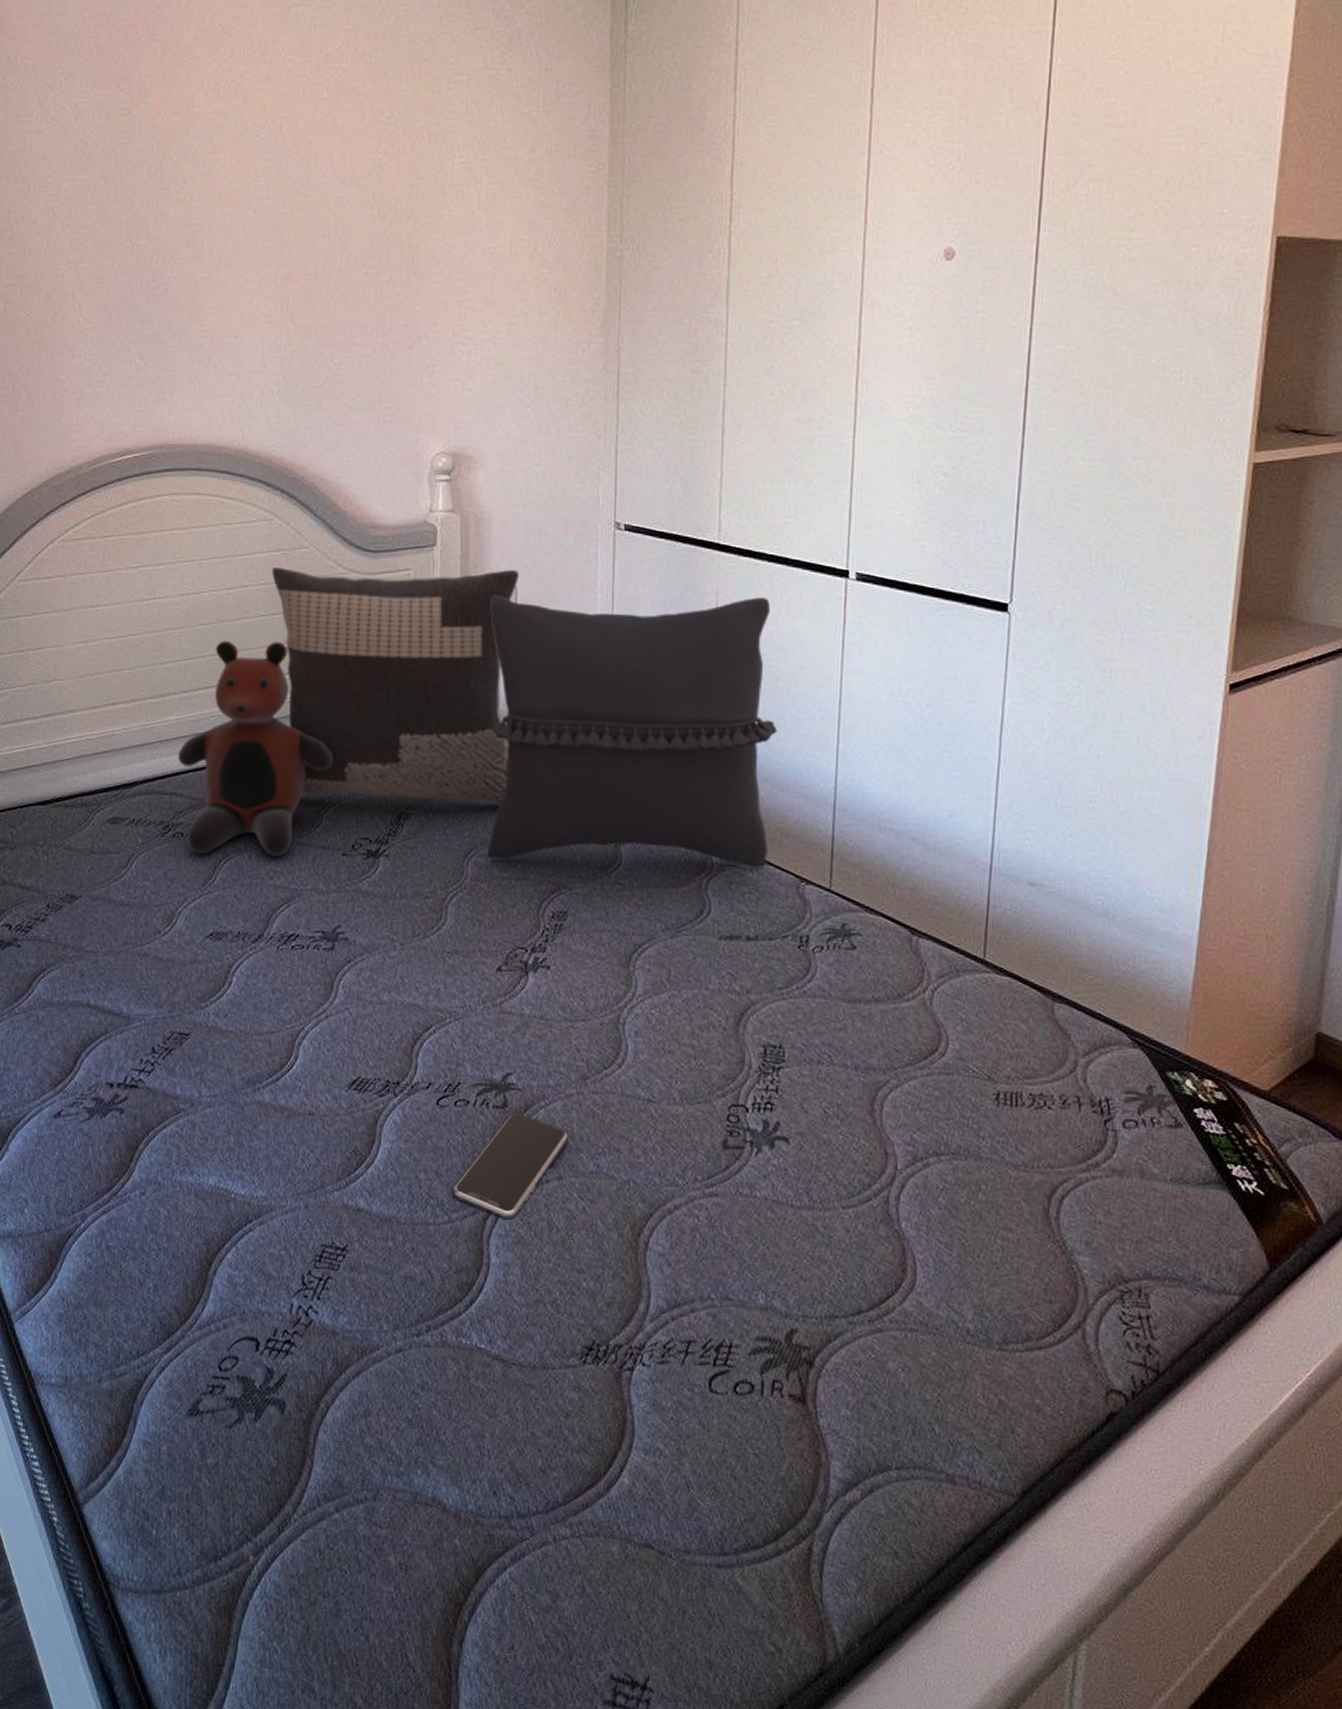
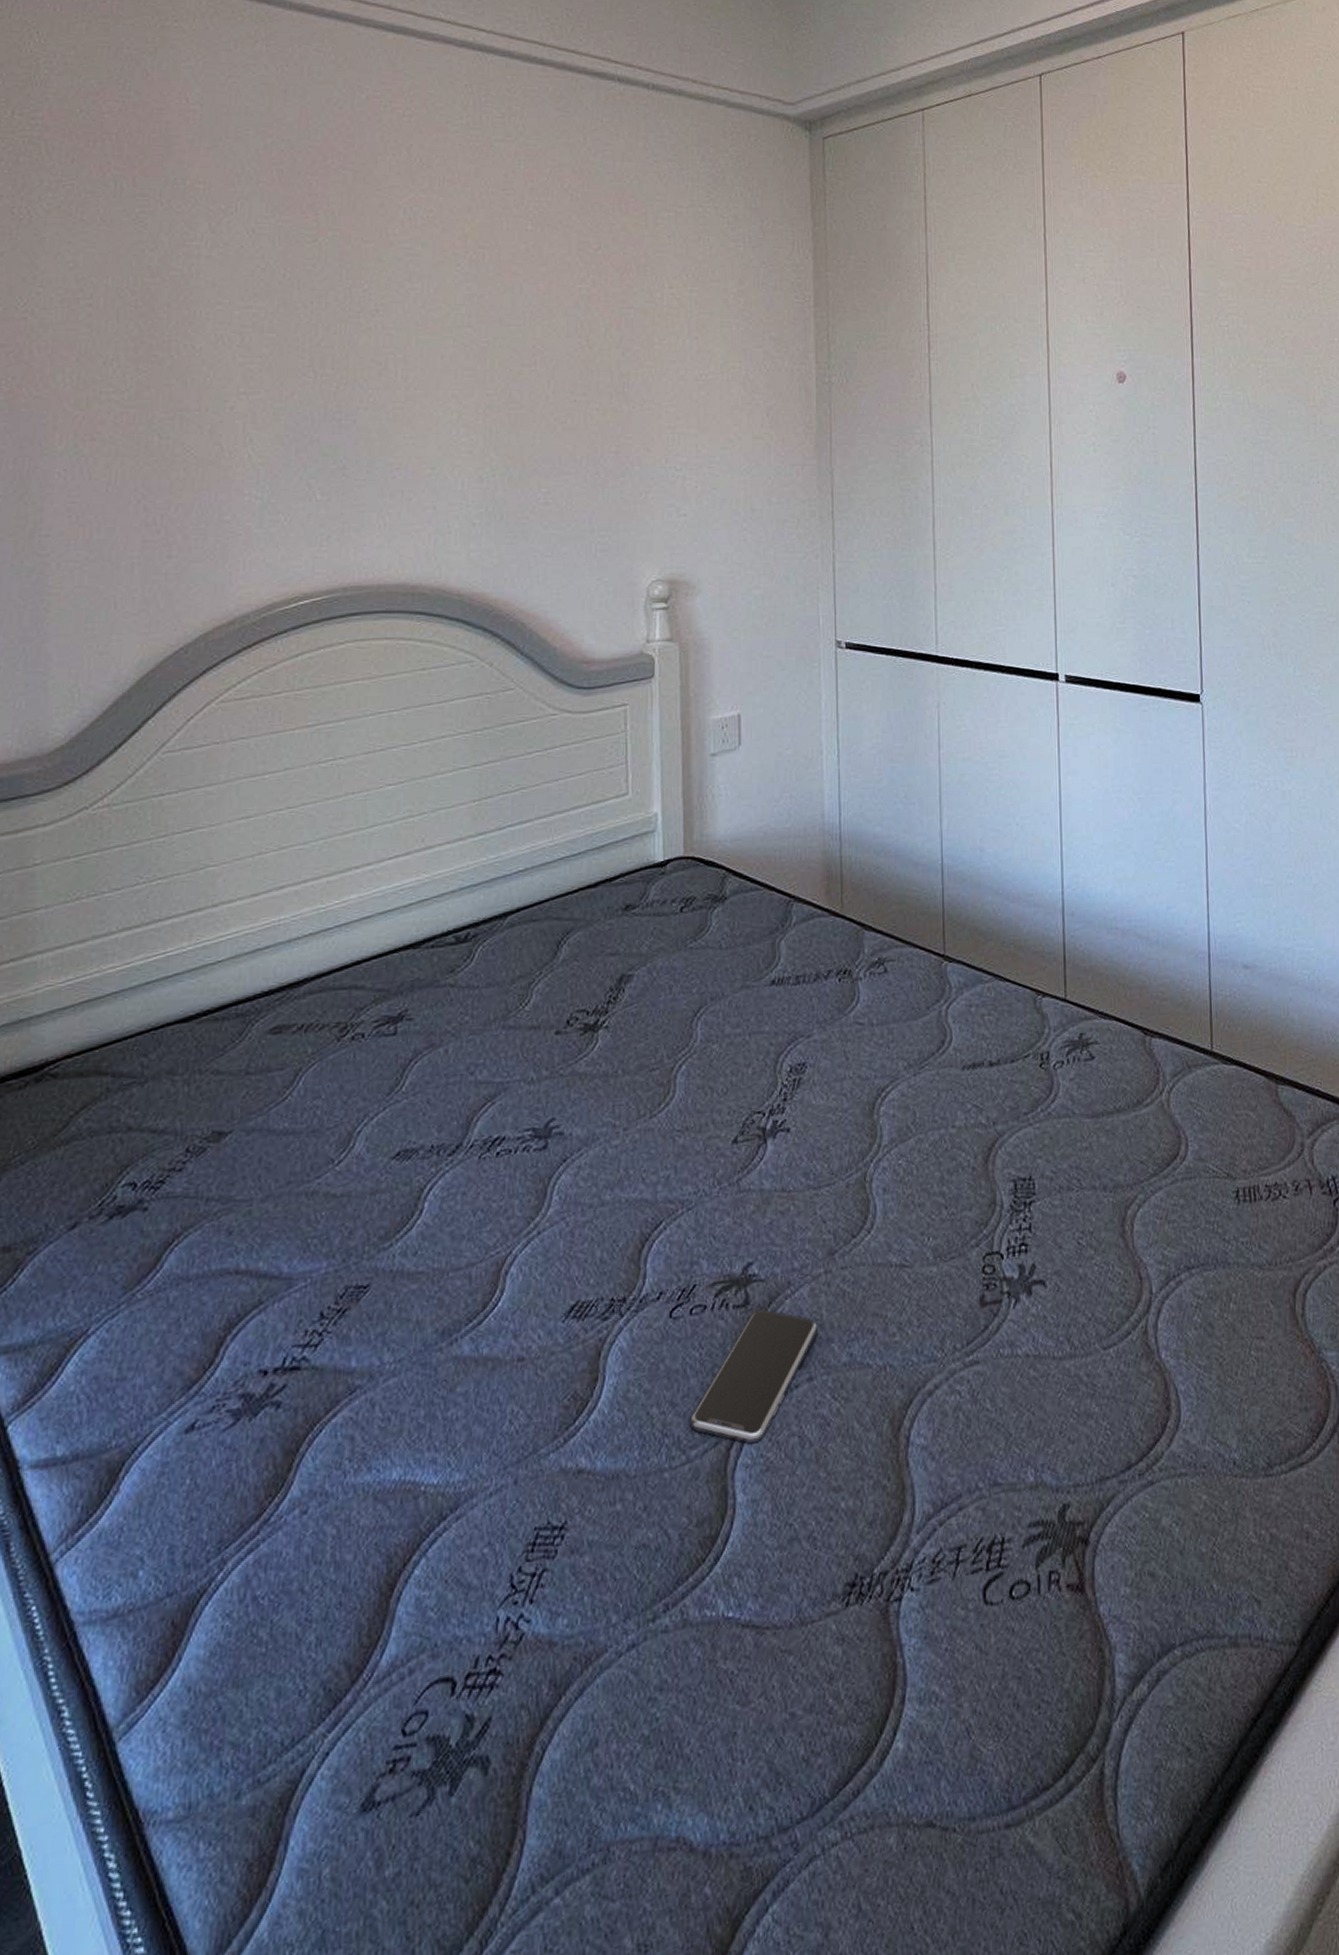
teddy bear: present [177,641,333,857] -> none [358,796,544,1056]
pillow: present [272,566,520,805] -> none [473,696,742,969]
pillow: present [487,595,778,868] -> none [713,706,1004,1015]

